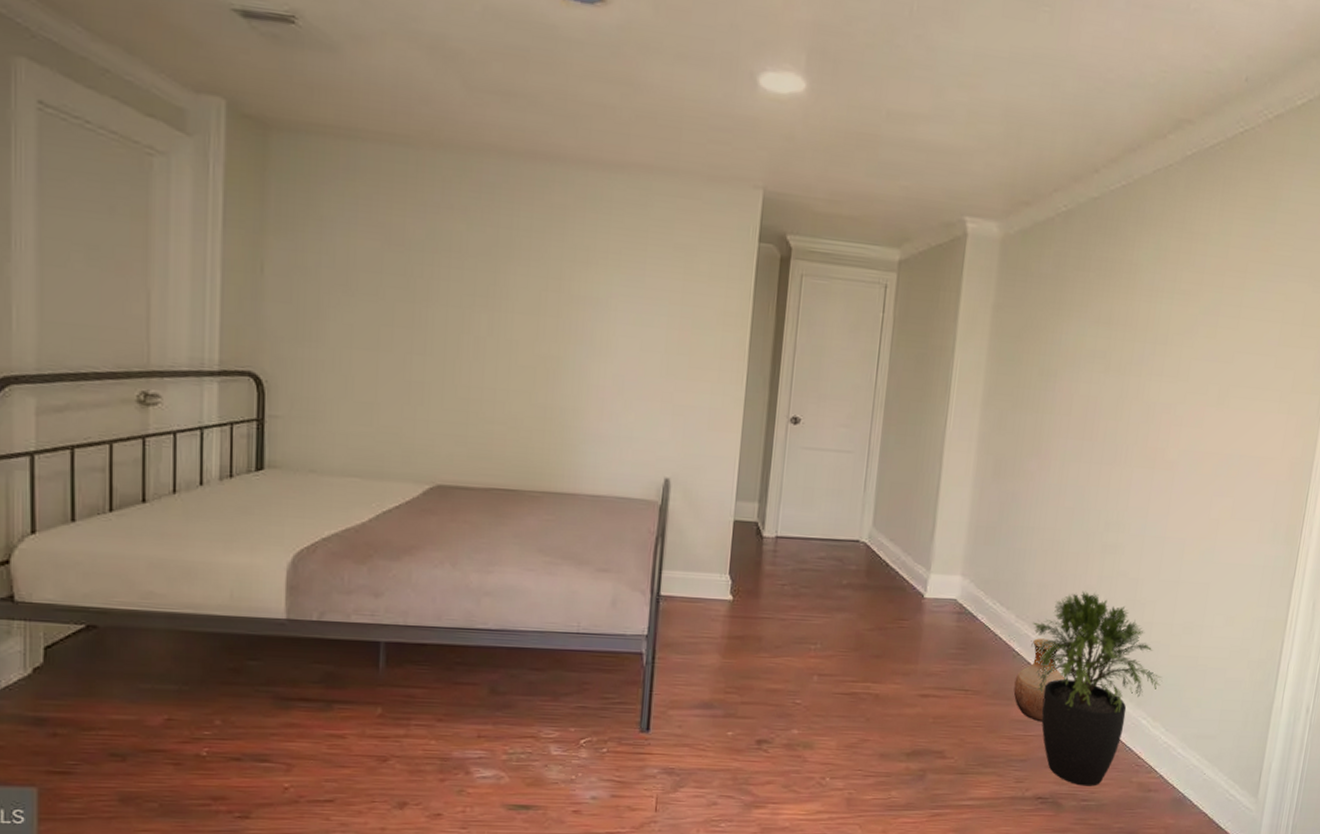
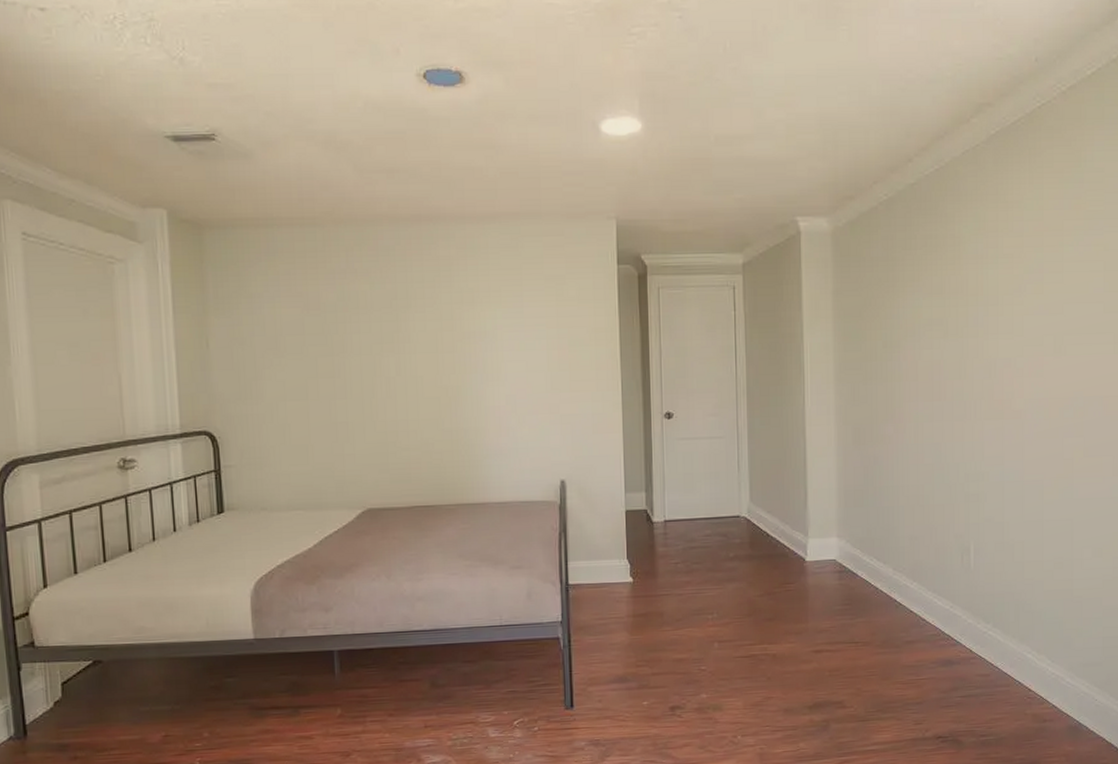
vase: present [1013,638,1065,722] -> none [901,587,948,666]
potted plant: present [1031,591,1162,786] -> none [910,539,1041,722]

